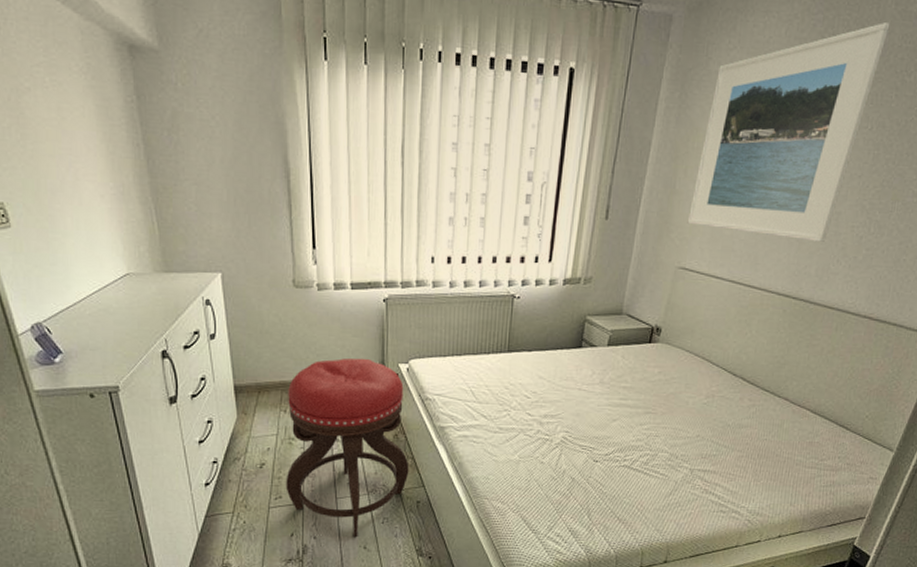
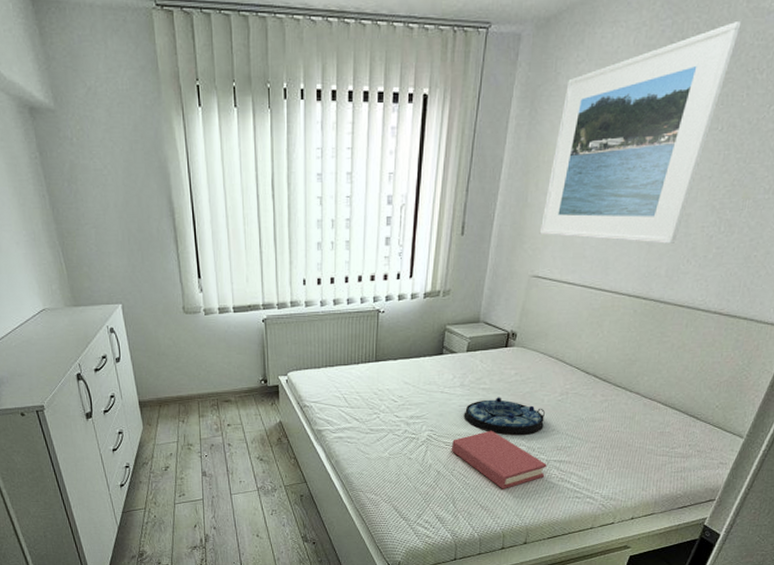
stool: present [286,358,409,537] -> none [184,372,293,526]
hardback book: none [587,433,691,500] -> present [451,430,547,489]
serving tray: none [602,397,689,441] -> present [463,397,545,436]

